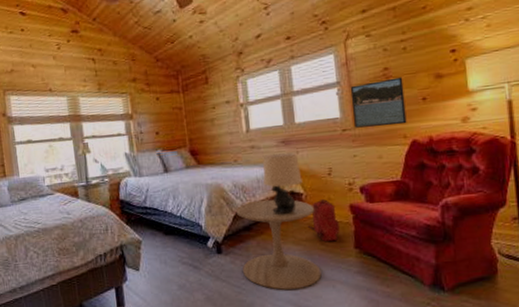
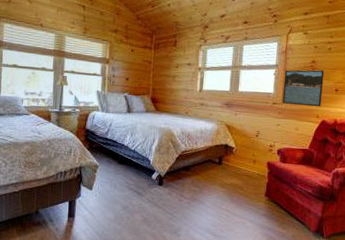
side table: present [235,199,322,291] -> none [177,147,241,222]
table lamp: present [262,152,303,214] -> none [205,112,236,162]
backpack: present [307,199,340,242] -> none [232,155,258,189]

